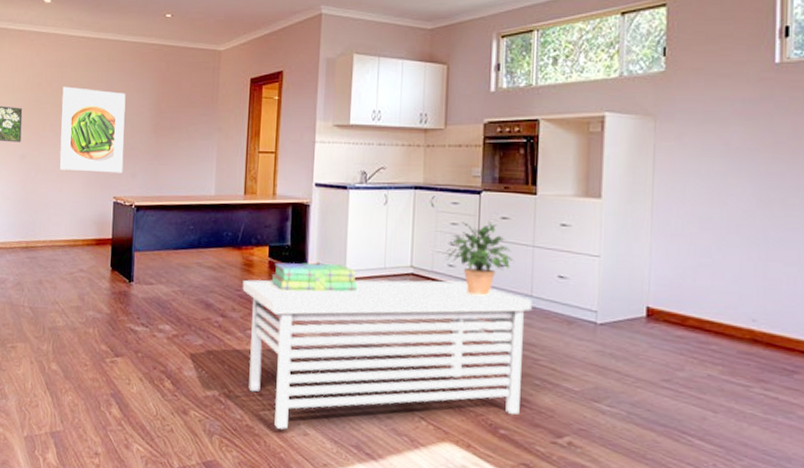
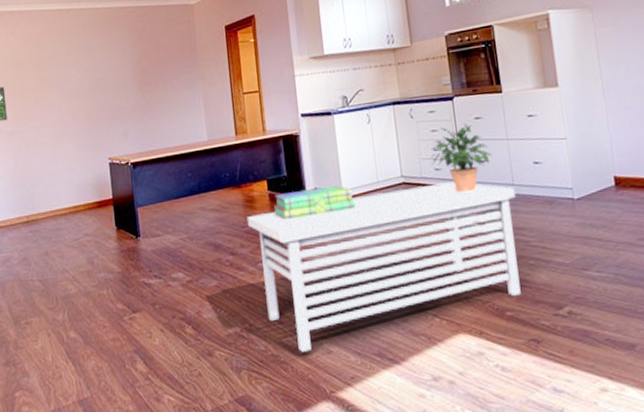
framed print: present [59,86,126,173] -> none [42,57,114,141]

